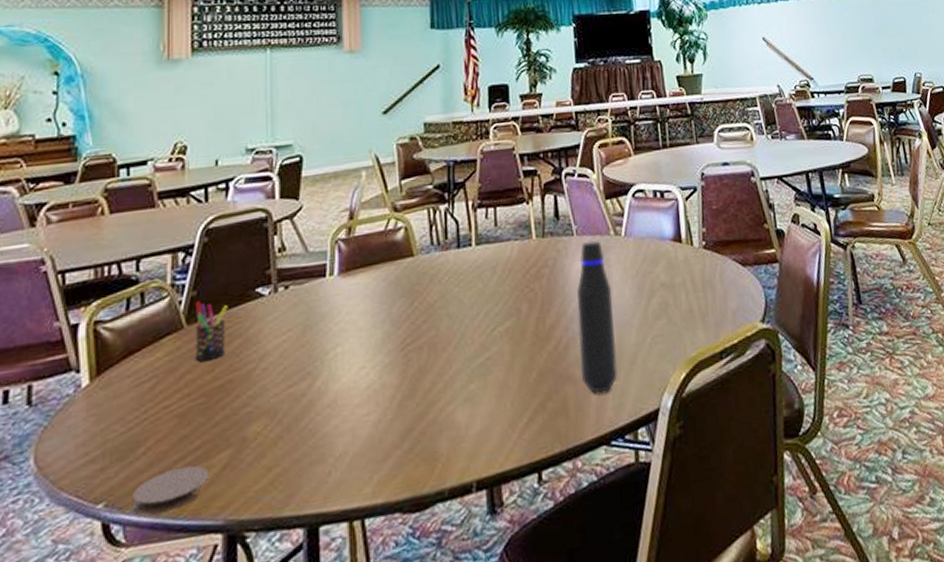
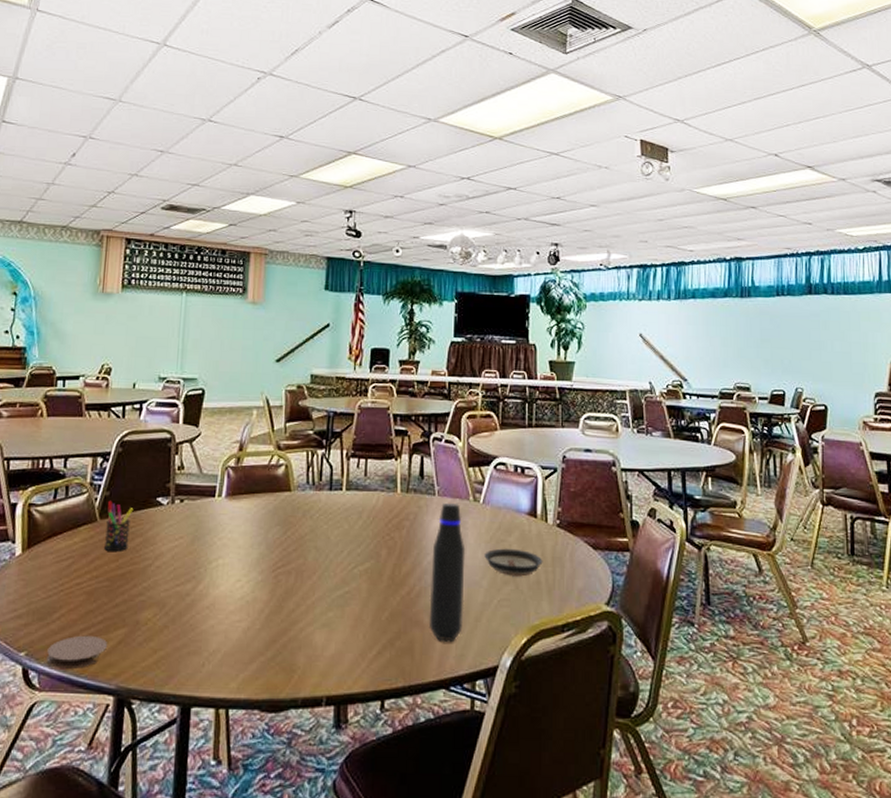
saucer: none [632,279,694,310] -> present [484,548,543,577]

